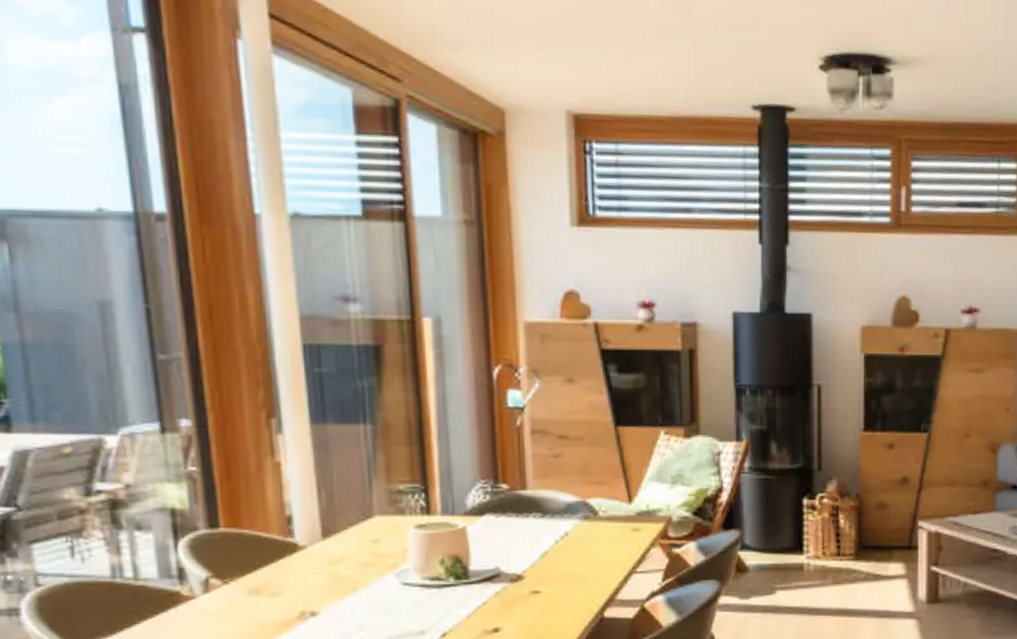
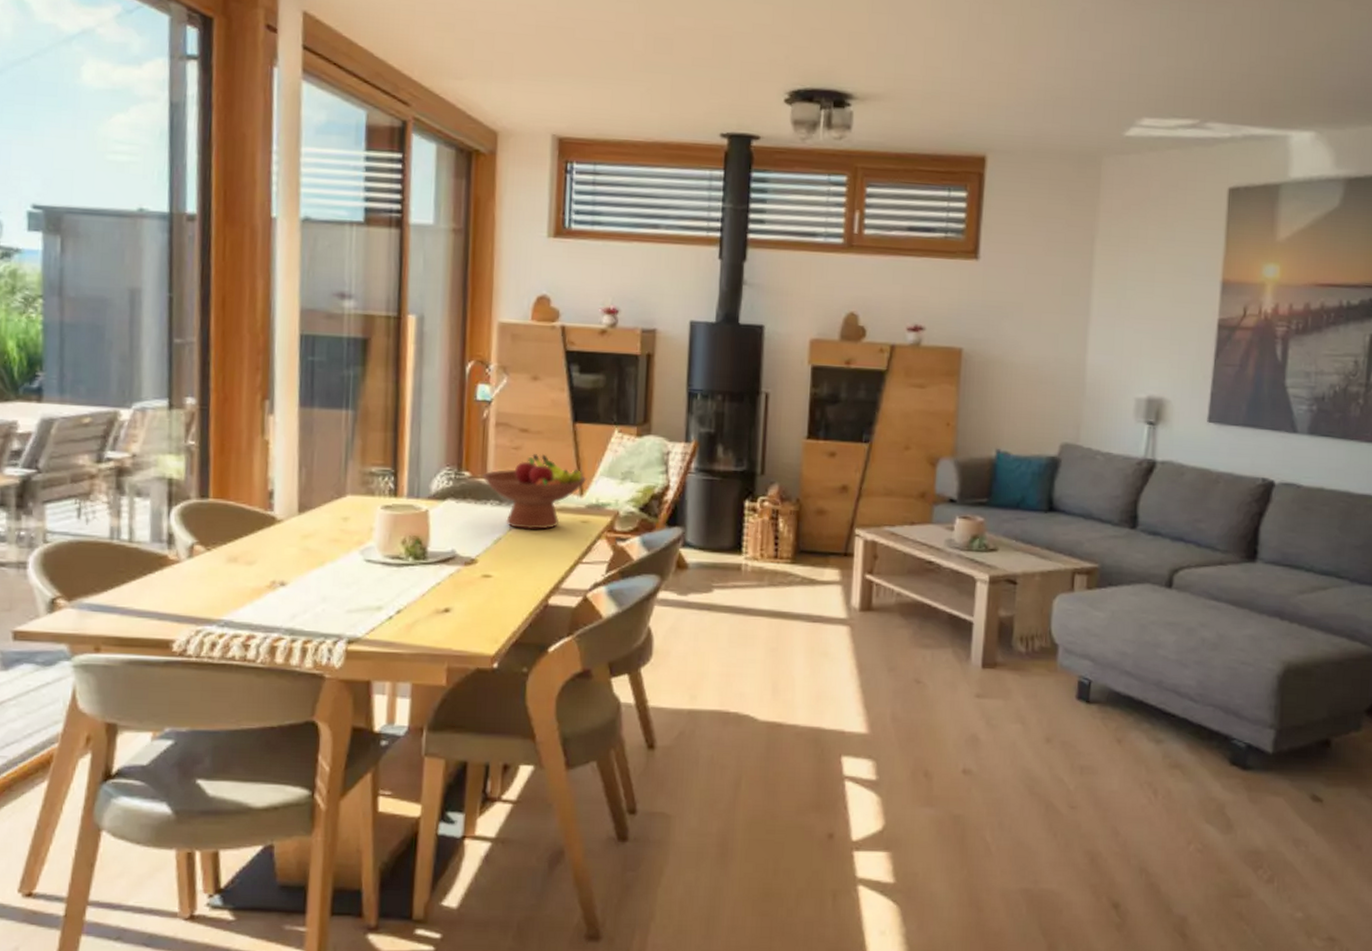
fruit bowl: none [521,462,635,542] -> present [482,454,587,530]

